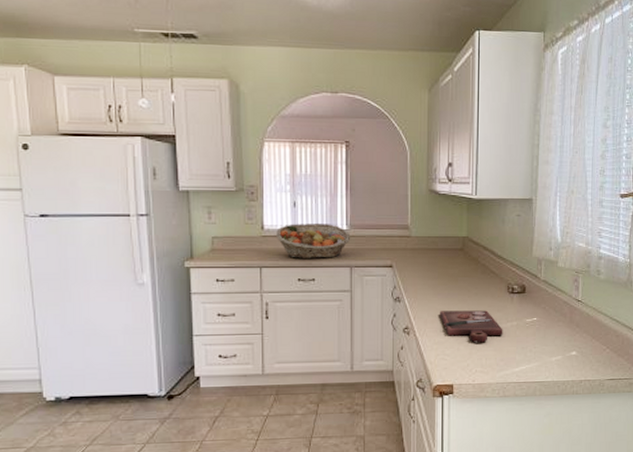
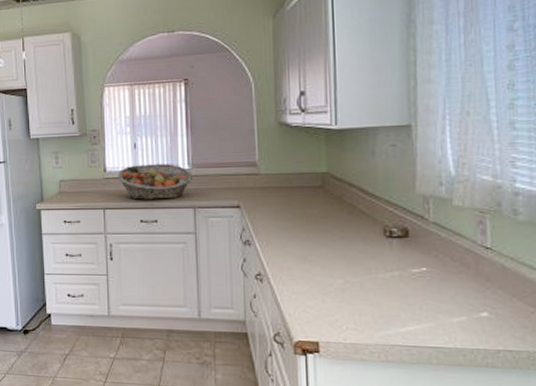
cutting board: present [440,310,503,343] -> none [298,256,381,295]

